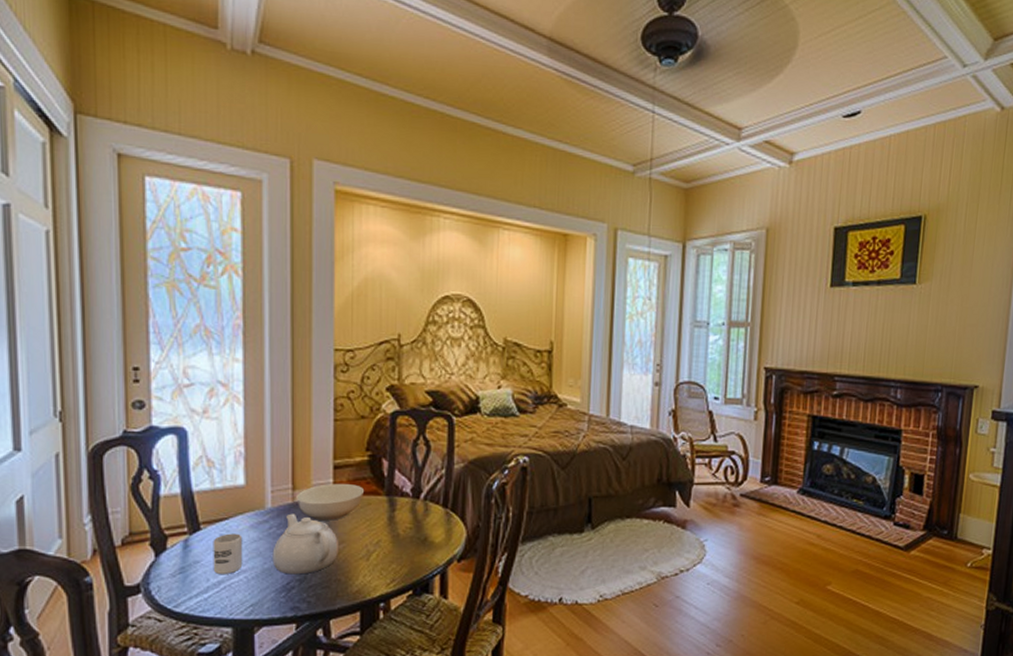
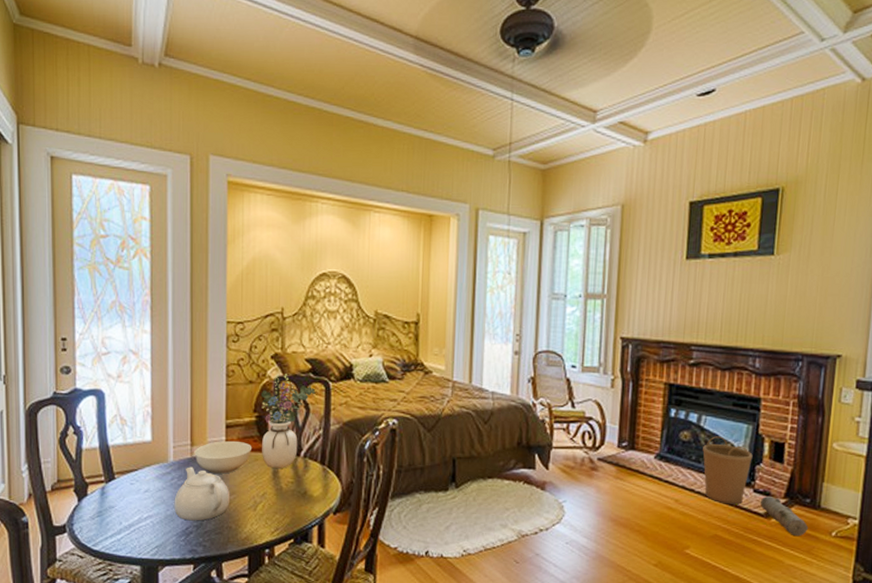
cup: present [213,533,243,575] -> none [125,483,149,519]
bouquet: none [374,408,438,514] -> present [260,374,316,469]
basket: none [845,469,894,538] -> present [703,436,753,505]
decorative log: none [900,529,946,569] -> present [760,496,809,537]

